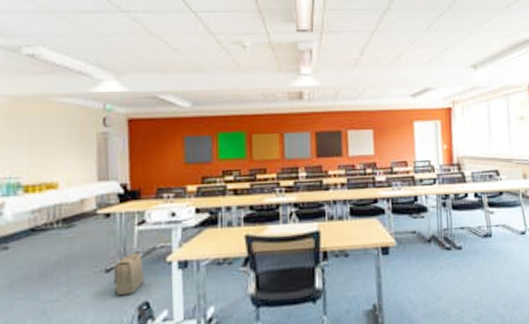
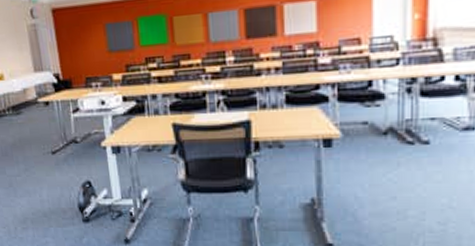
backpack: present [113,253,145,296] -> none [58,138,85,175]

